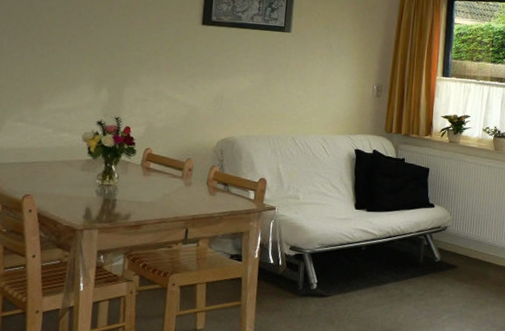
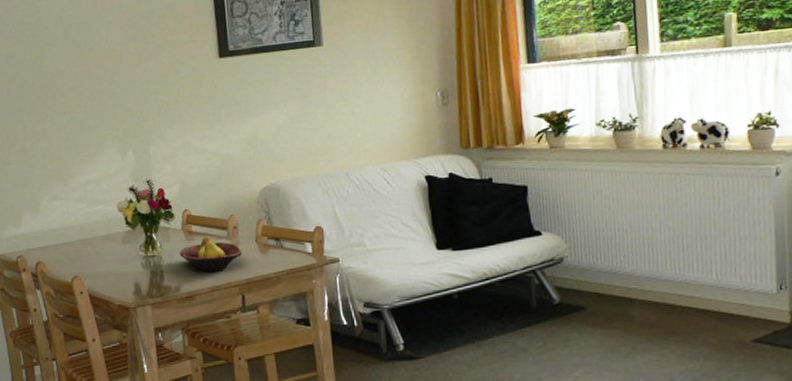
fruit bowl: none [134,174,193,206] -> present [179,237,243,272]

